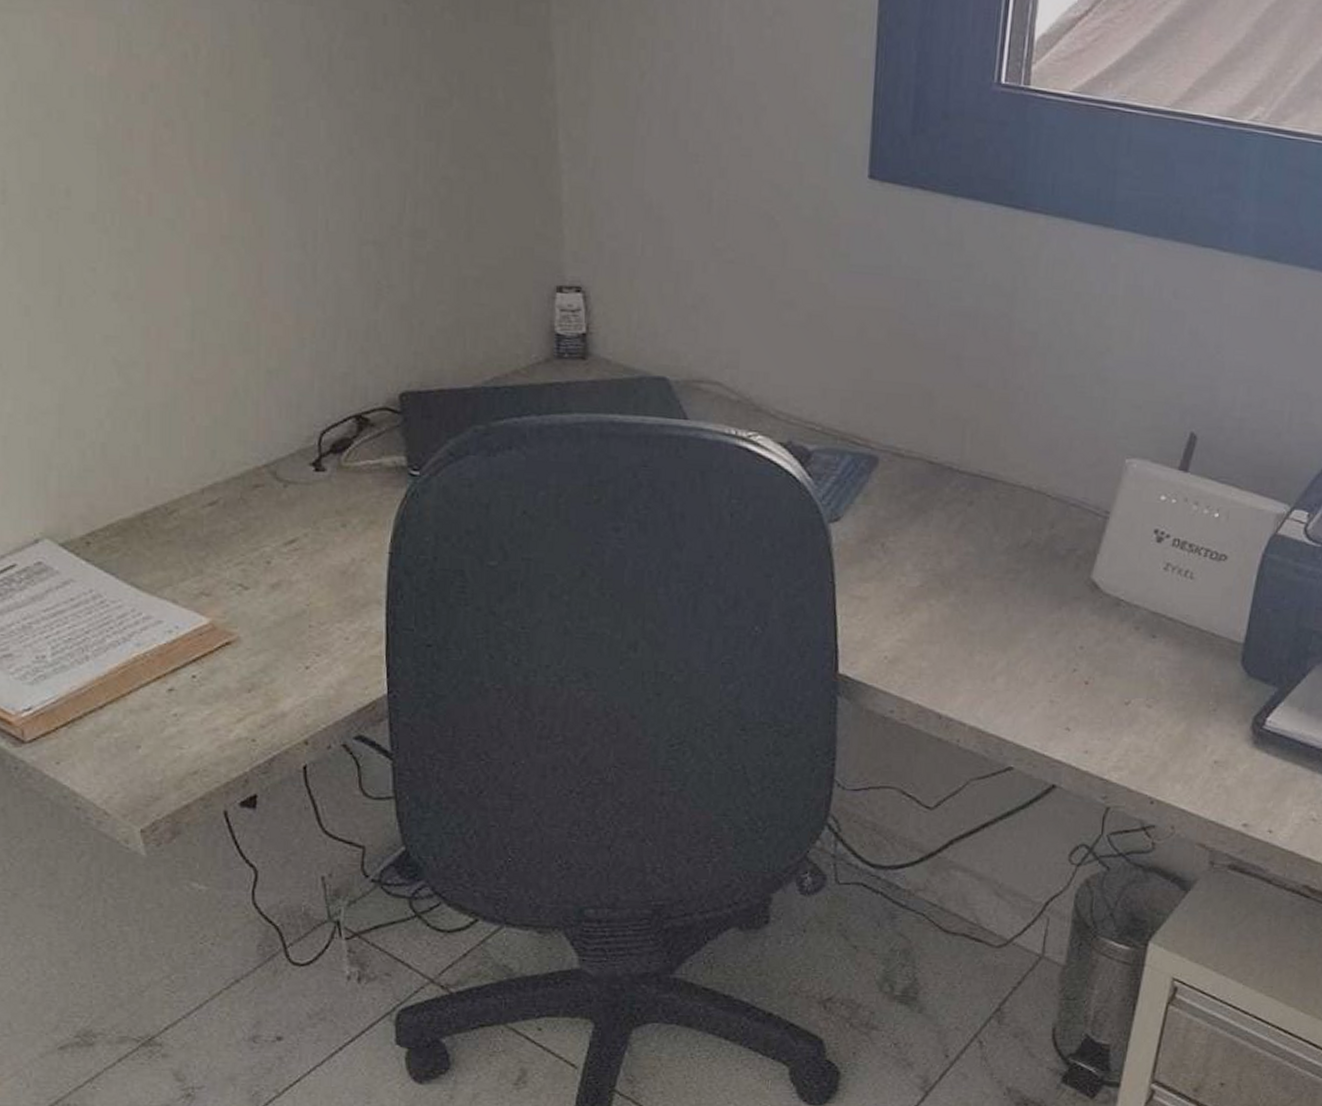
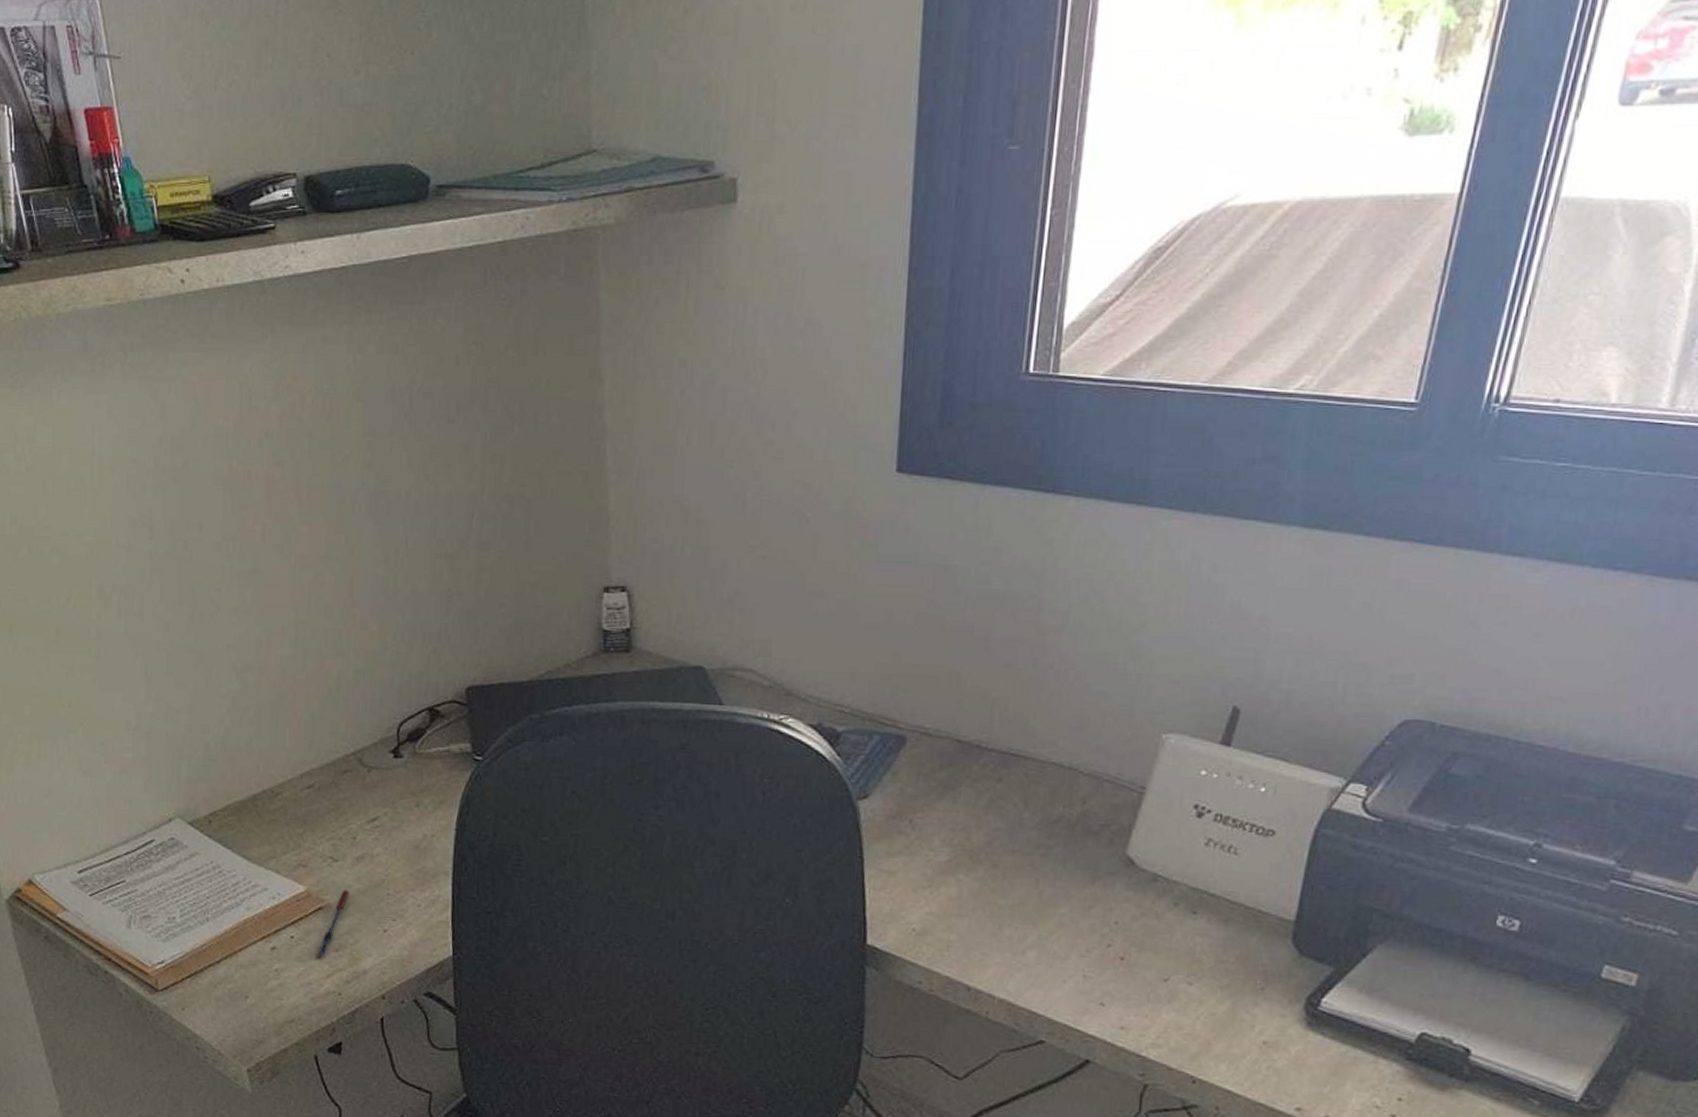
pen: none [223,622,264,701] -> present [316,890,350,959]

